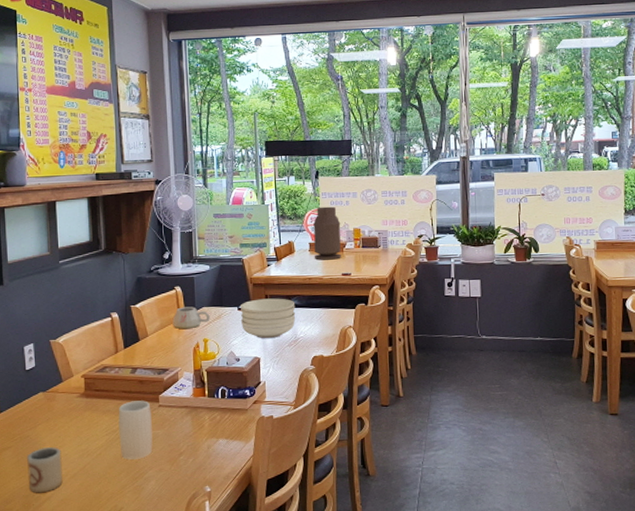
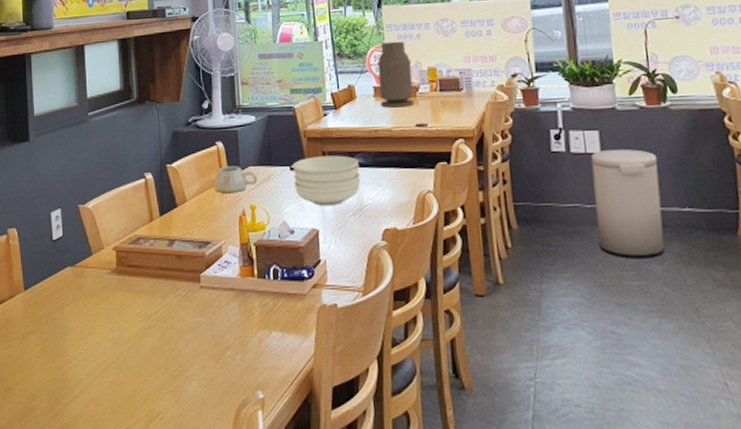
cup: present [27,447,63,493] -> none [54,333,93,389]
cup: present [118,400,153,460] -> none [154,280,194,353]
pedal bin: none [473,294,522,376] -> present [590,149,665,259]

